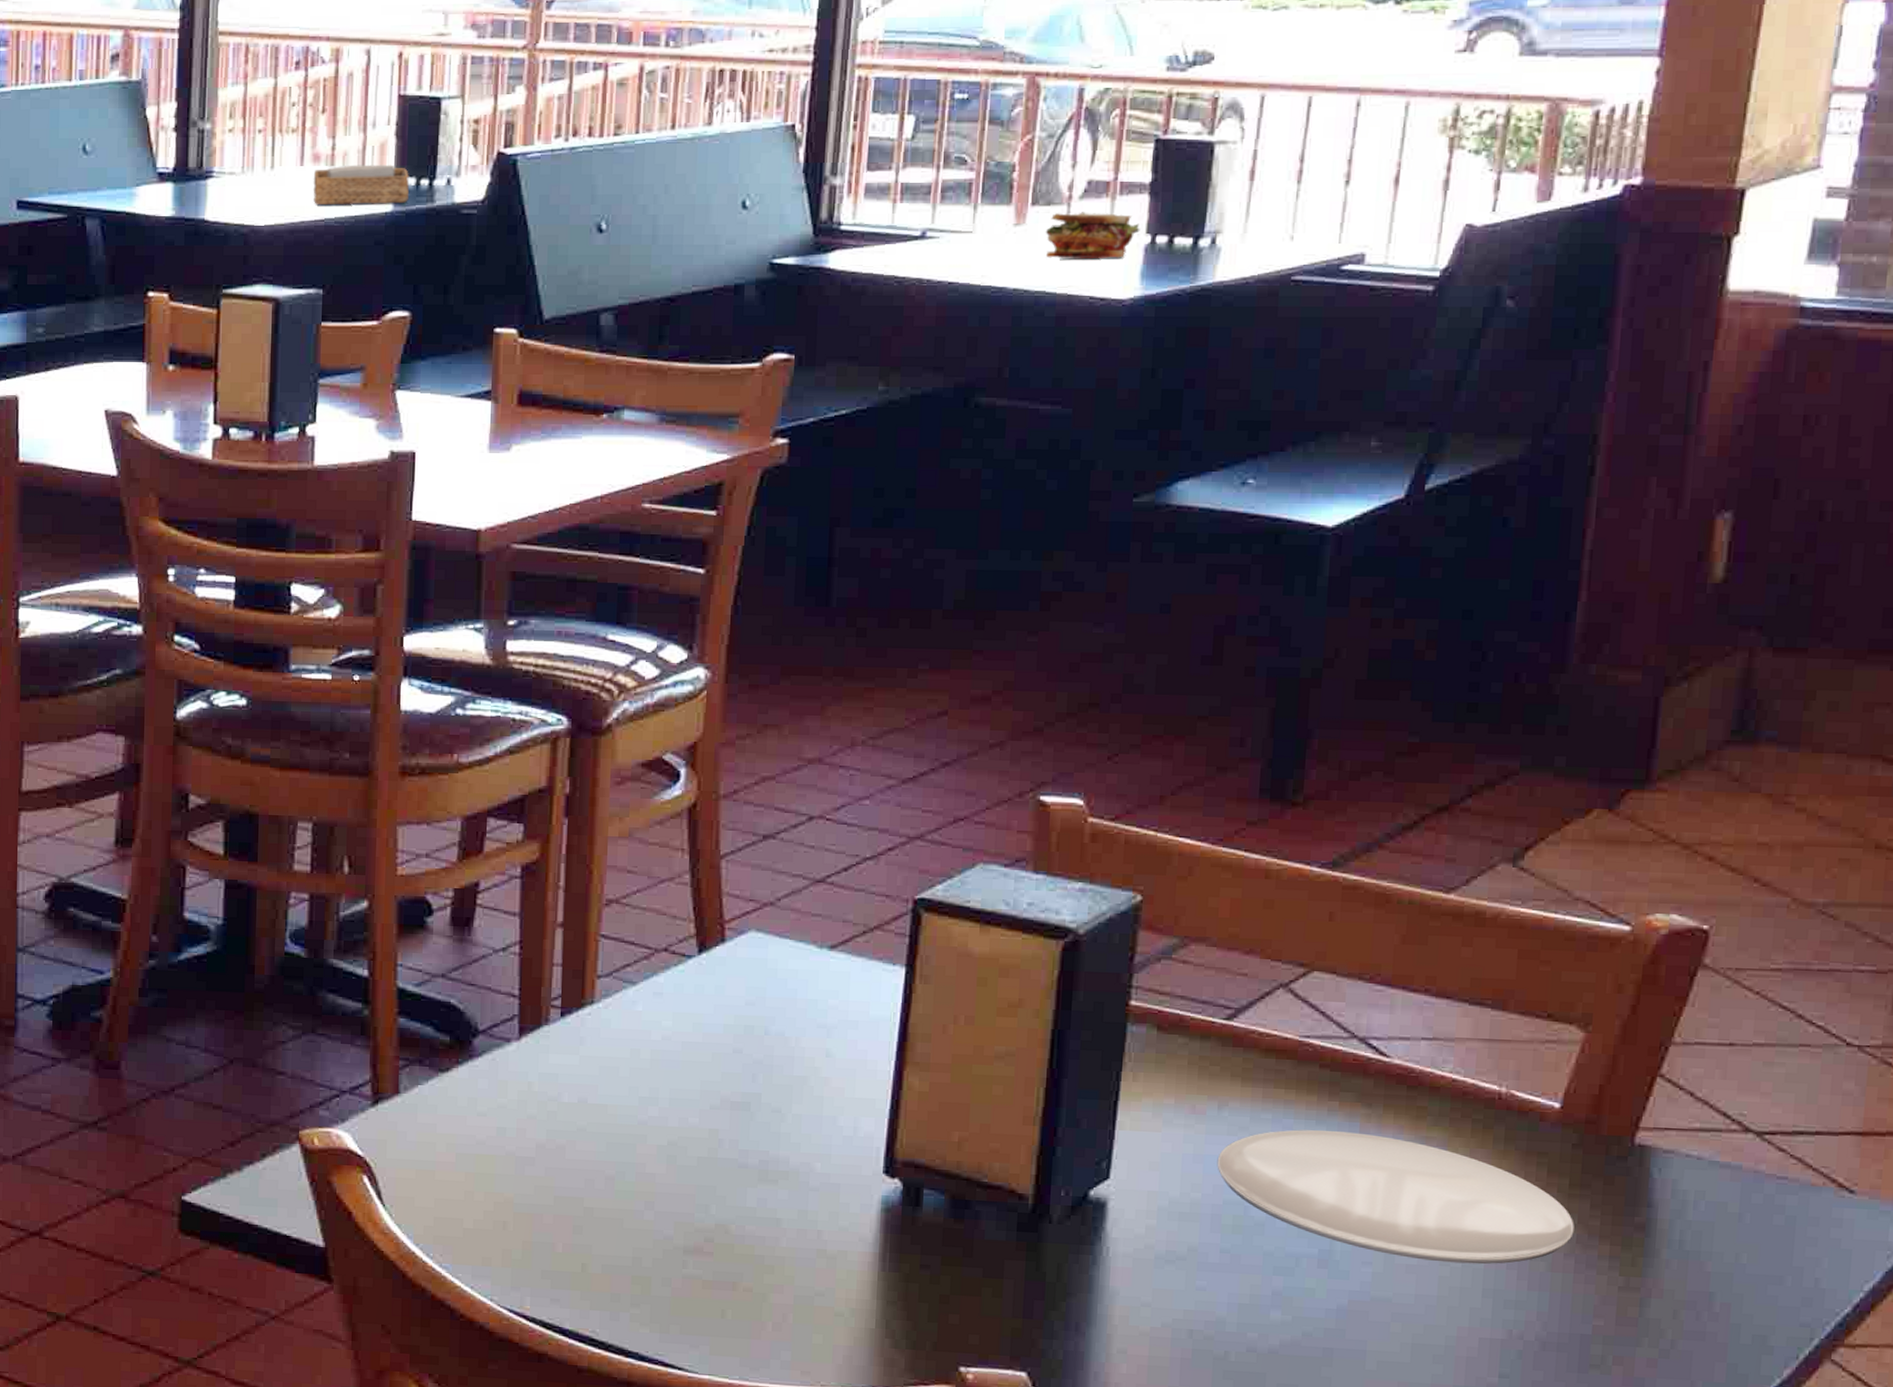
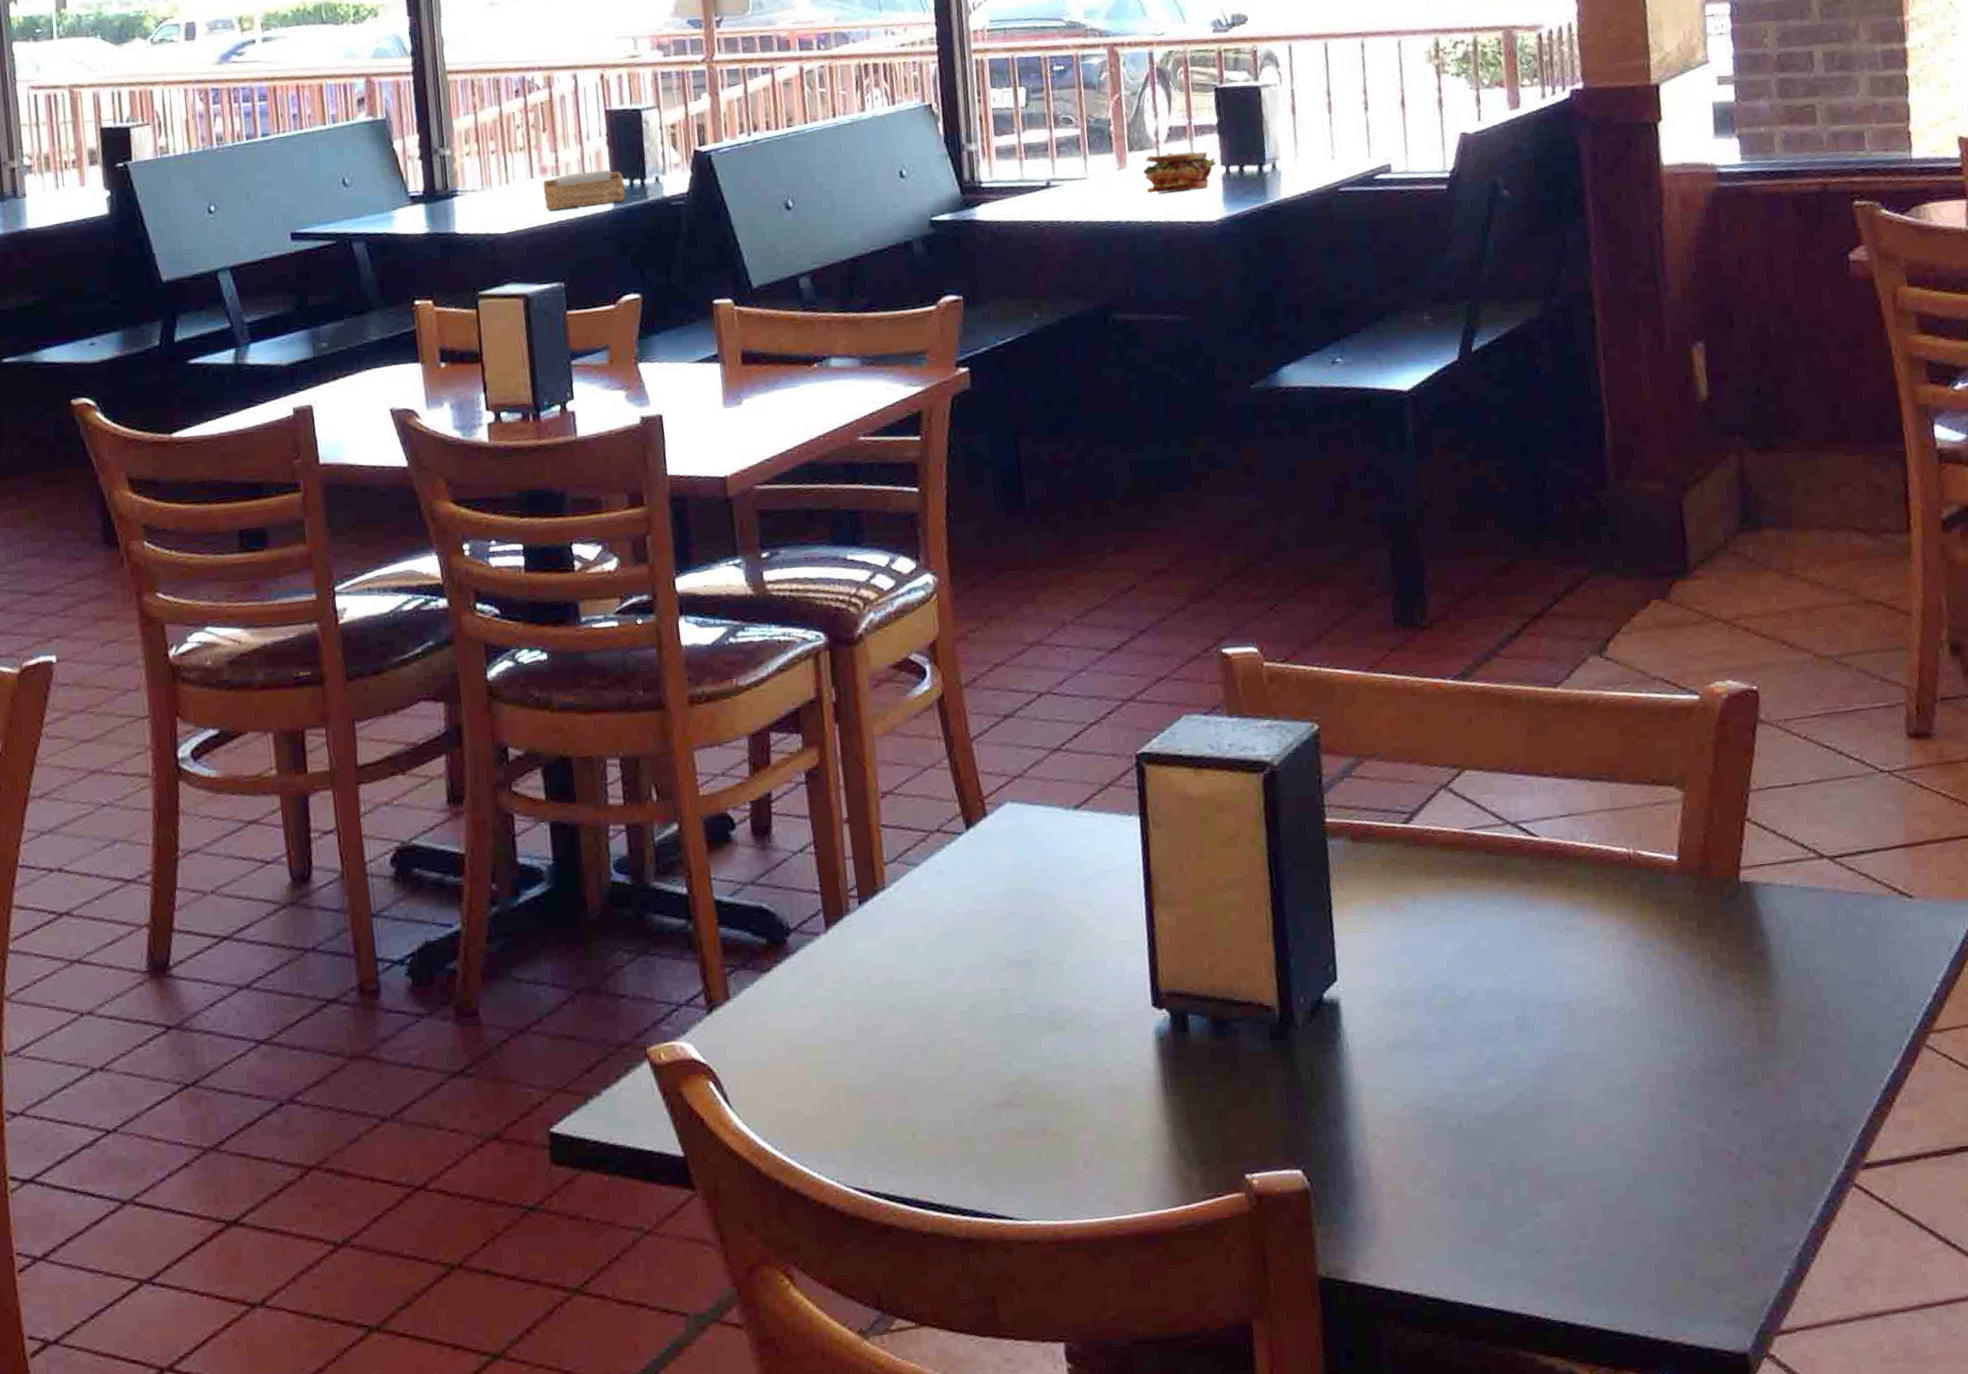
plate: present [1217,1129,1574,1265] -> none [1420,906,1710,1012]

